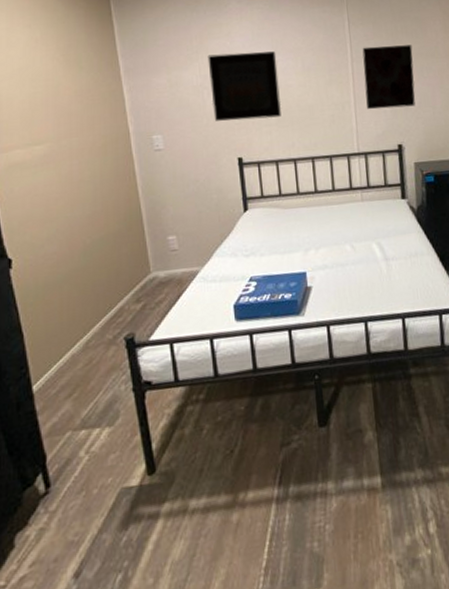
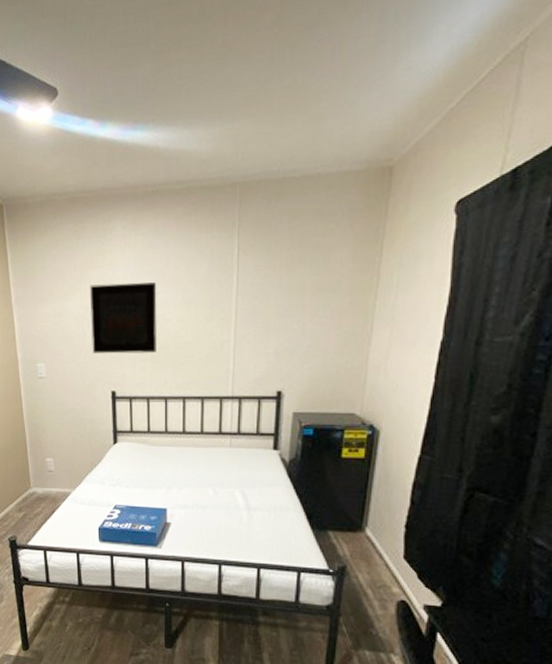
wall art: present [362,45,416,110] -> none [248,277,309,351]

